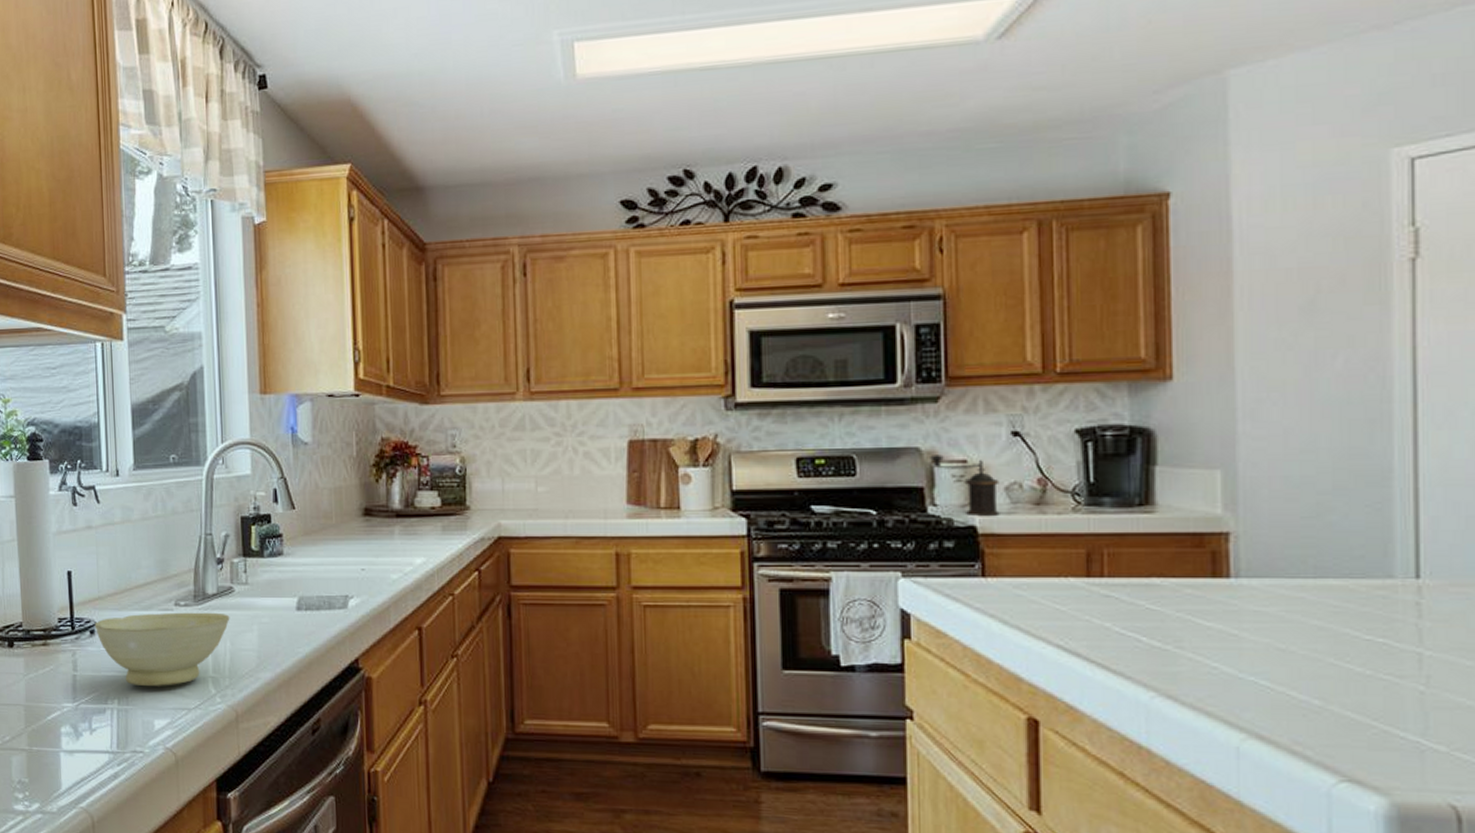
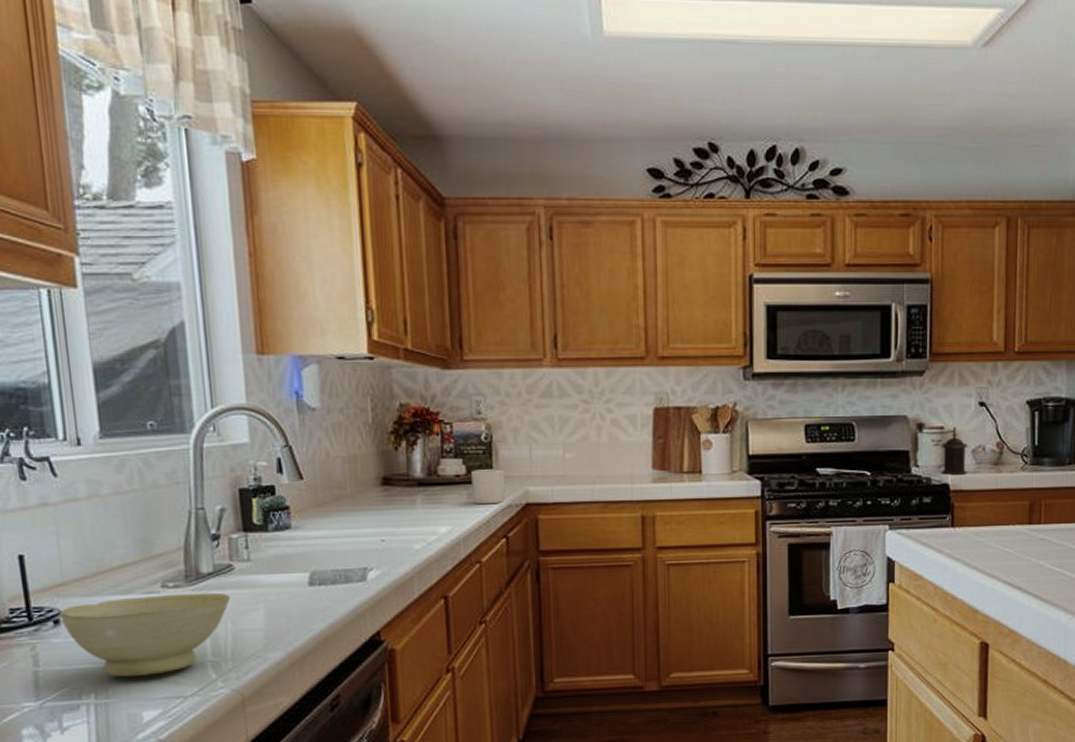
mug: none [446,502,478,537] -> present [471,469,506,505]

